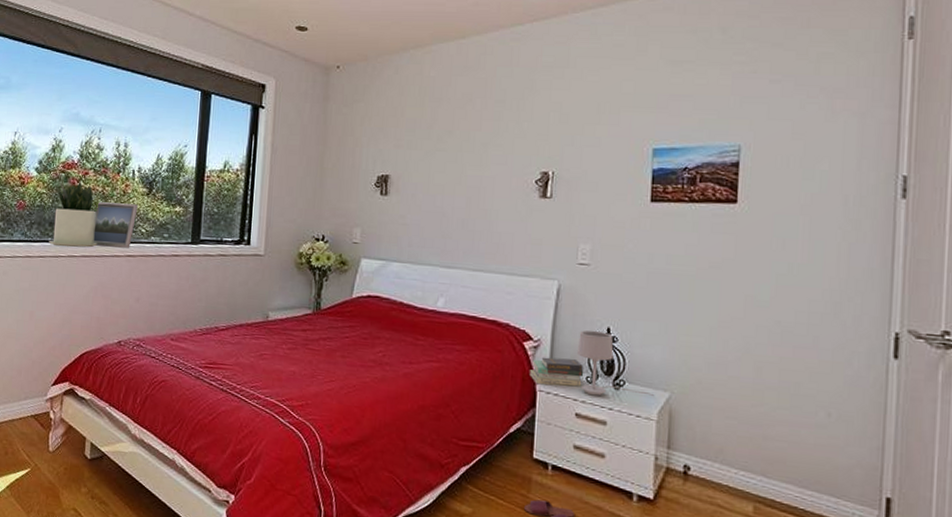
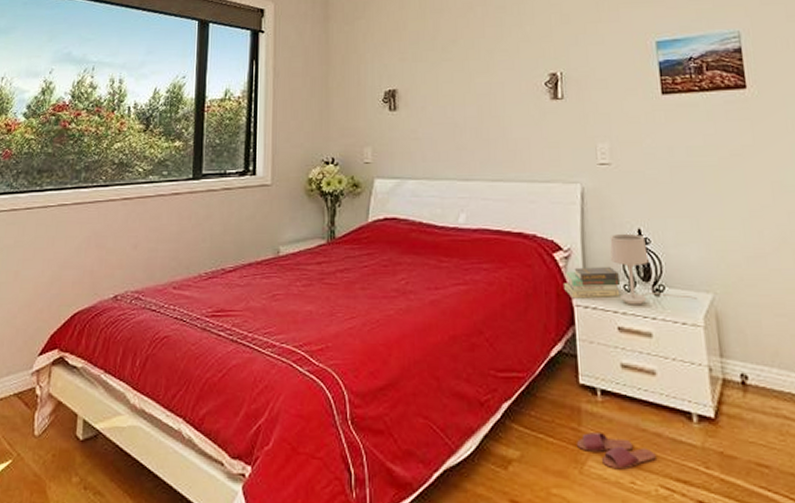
planter: present [48,182,99,248] -> none [36,124,92,196]
picture frame: present [93,202,138,248] -> none [86,142,135,191]

